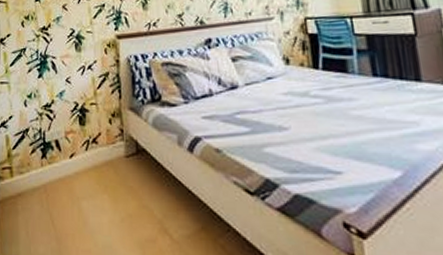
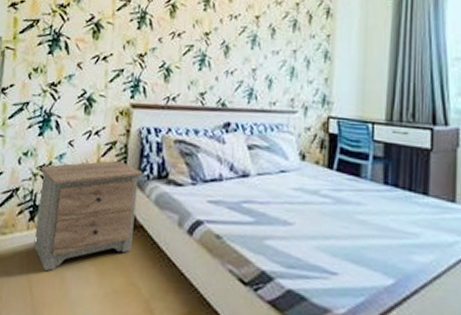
nightstand: none [45,90,138,204] -> present [33,160,144,272]

